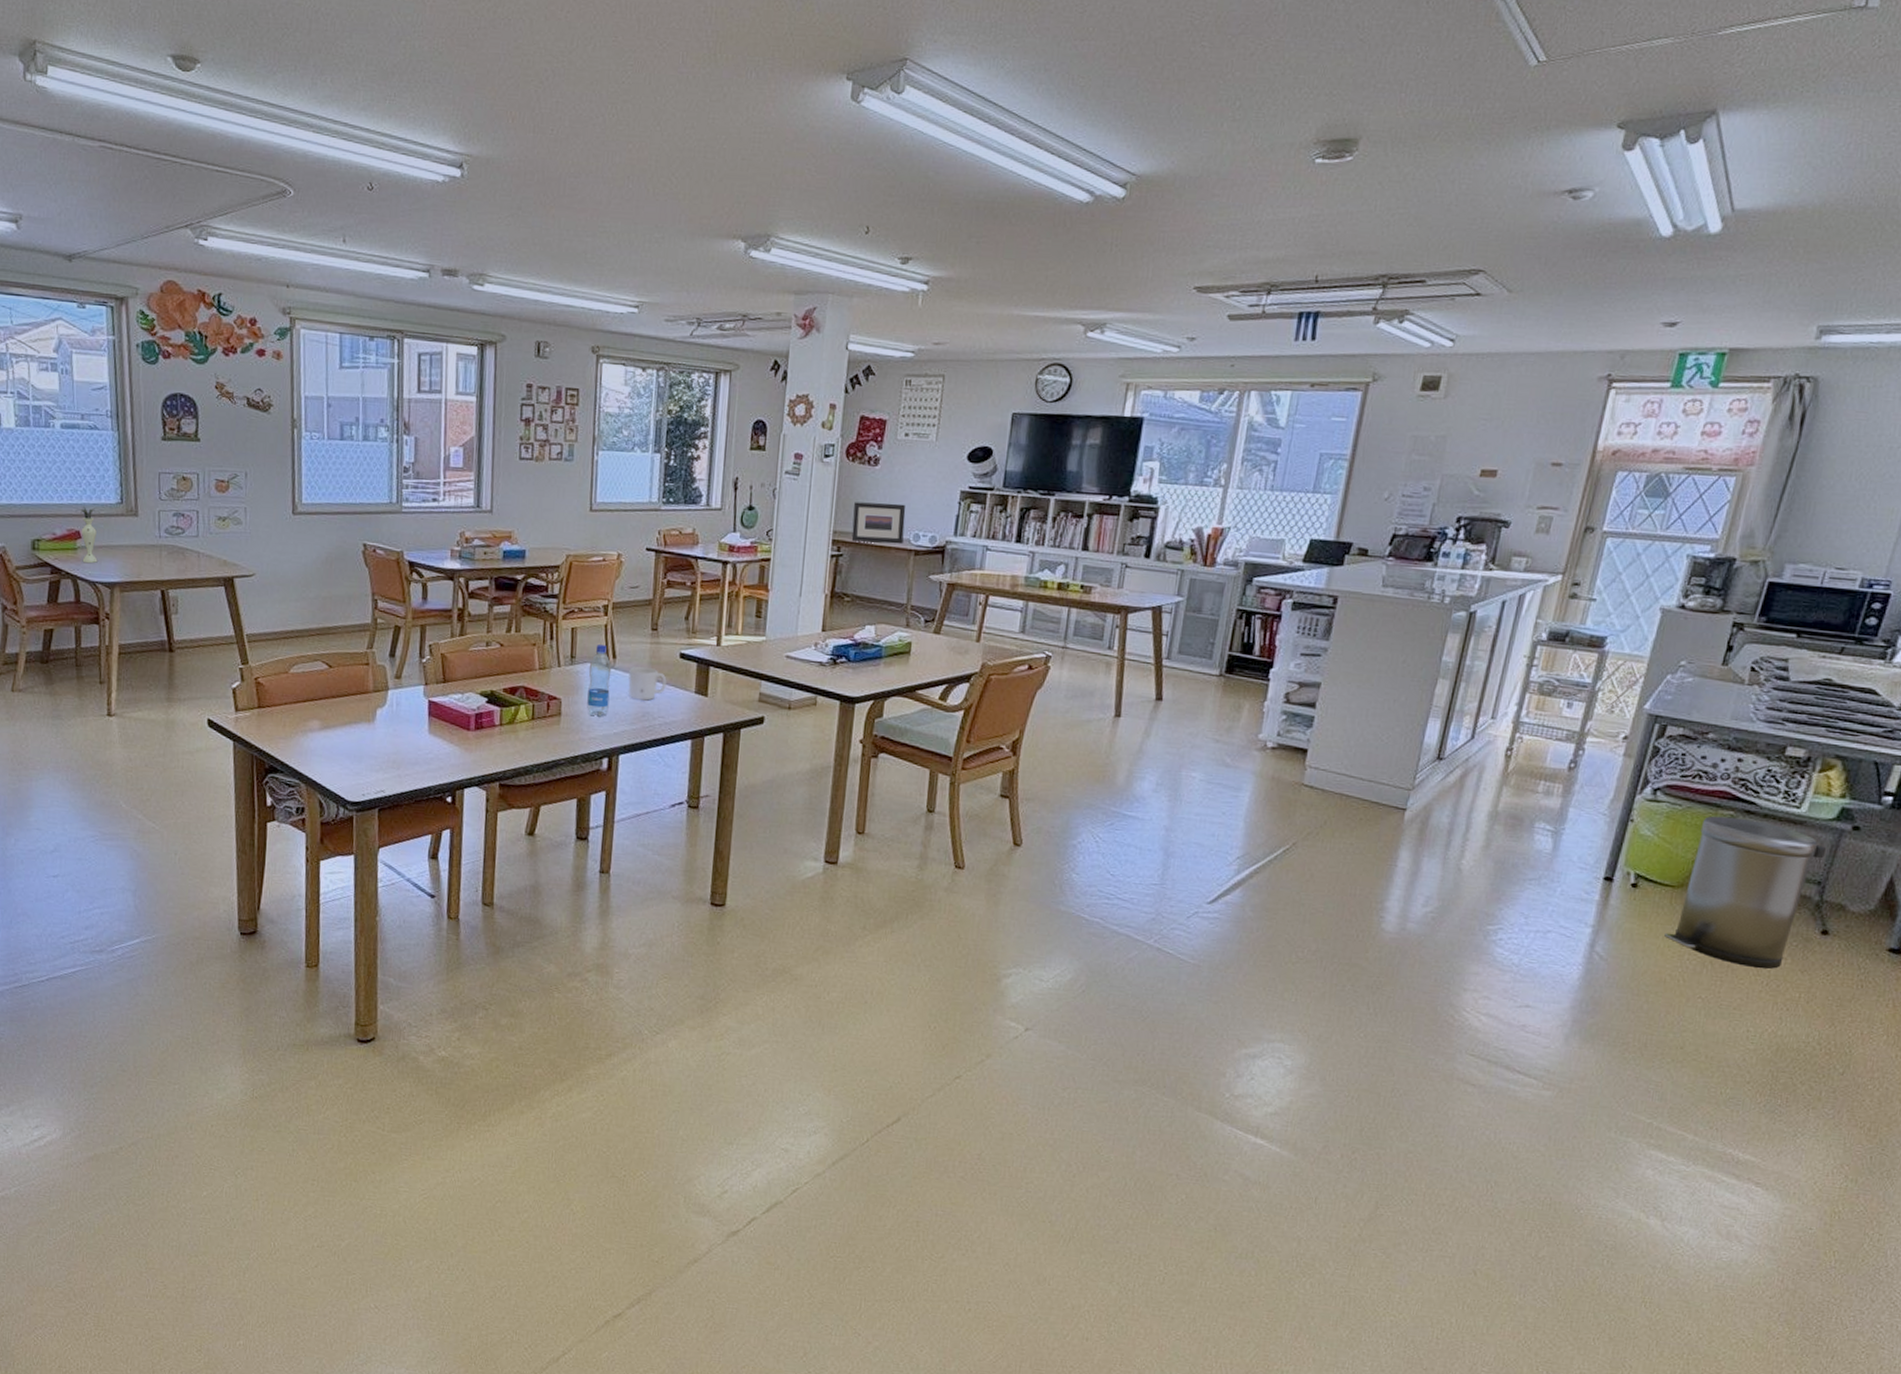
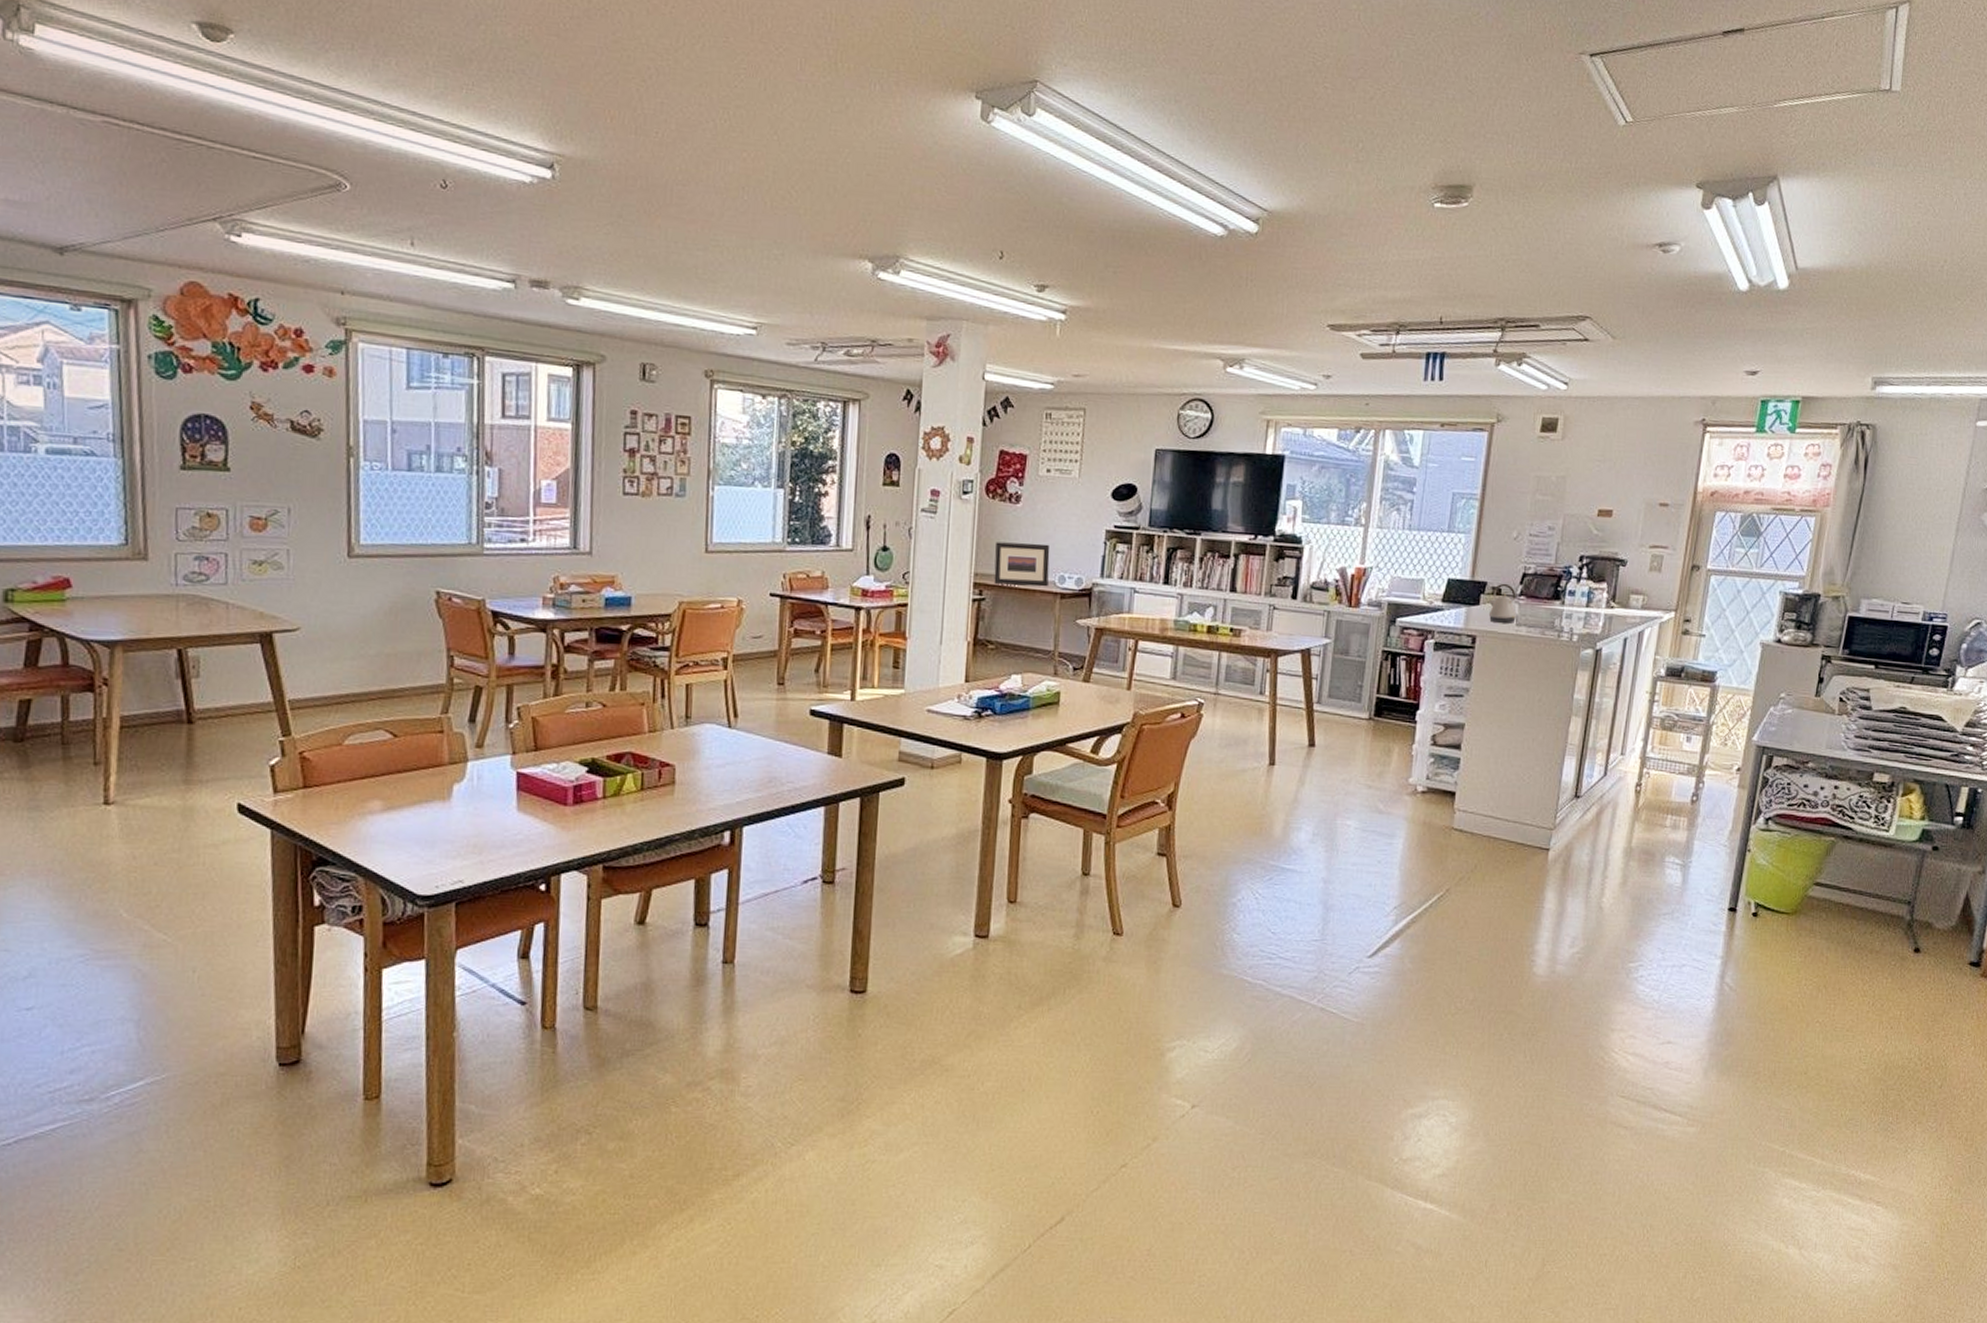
vase: present [75,507,100,564] -> none [64,549,97,618]
bottle: present [587,645,612,717] -> none [705,702,733,785]
mug: present [628,666,667,701] -> none [751,725,796,764]
kettle: none [1352,544,1384,585] -> present [1488,583,1516,624]
pedal bin: present [1664,815,1826,969] -> none [1784,842,1912,989]

